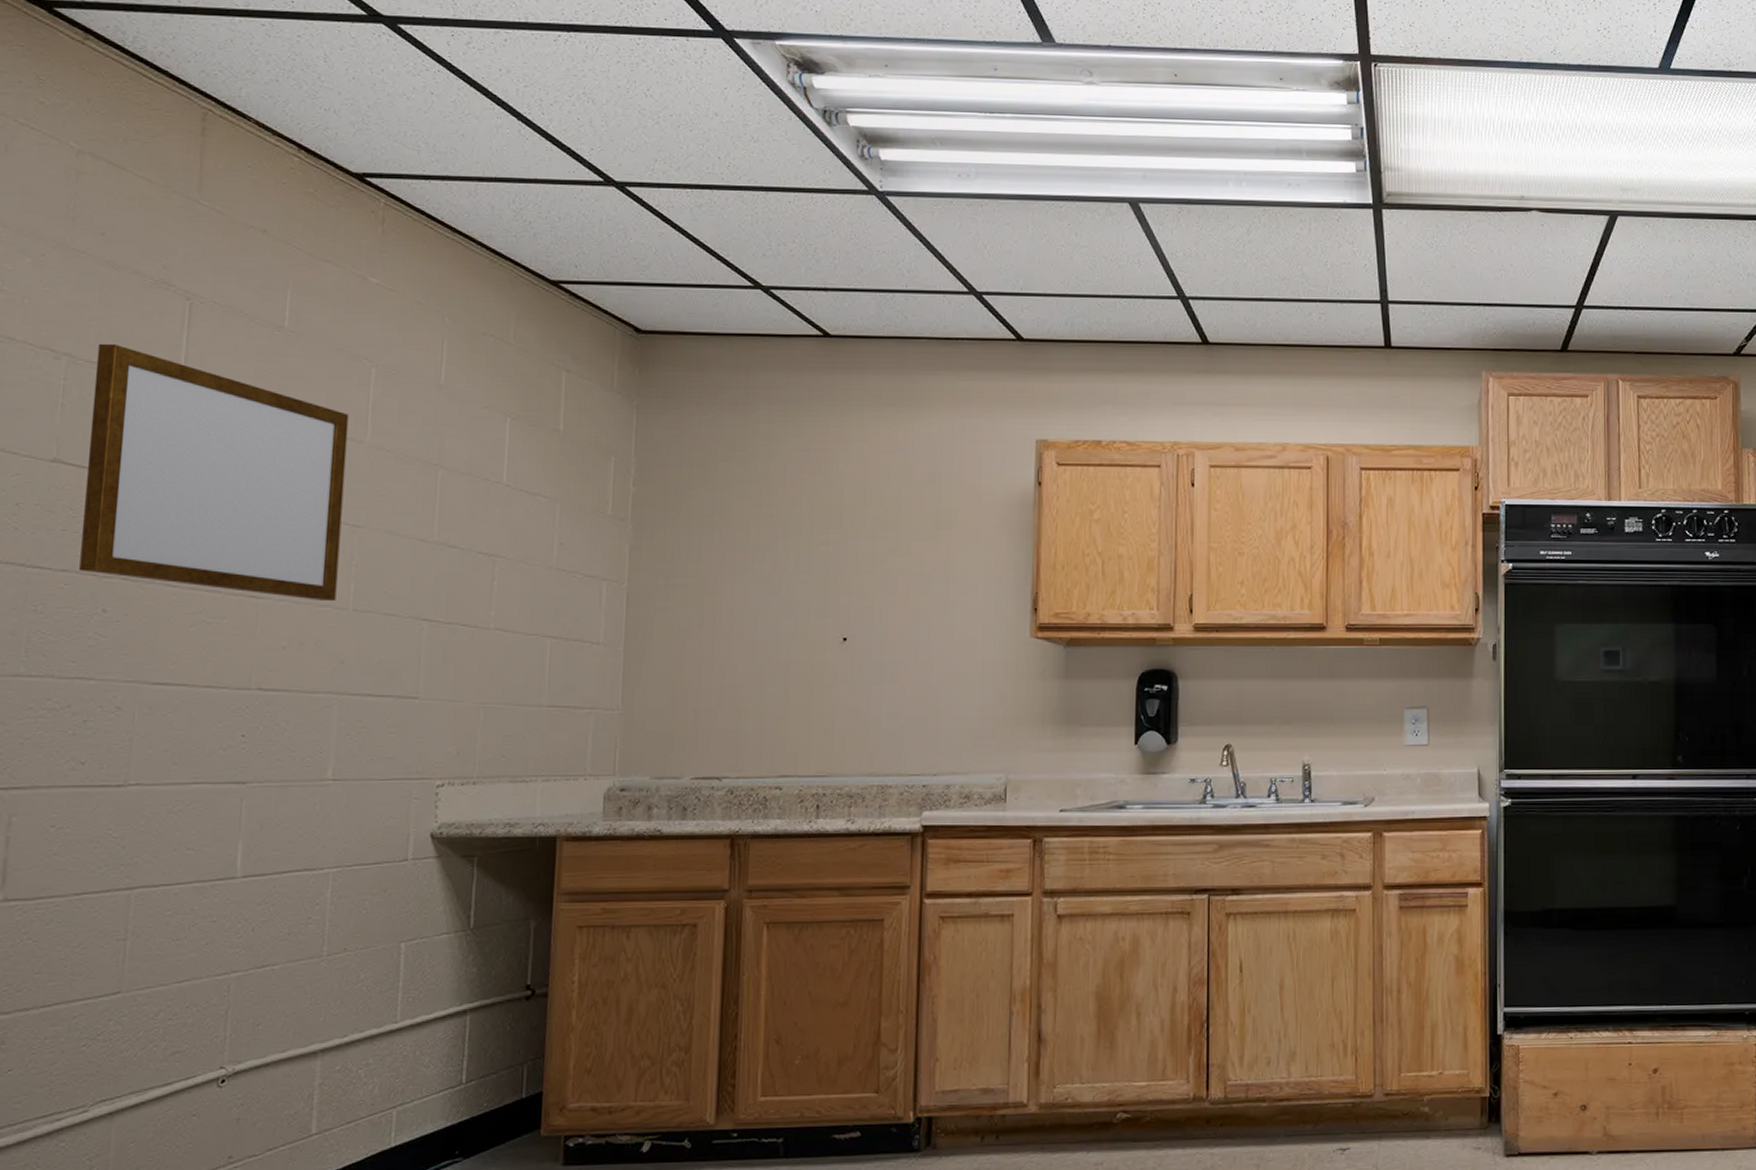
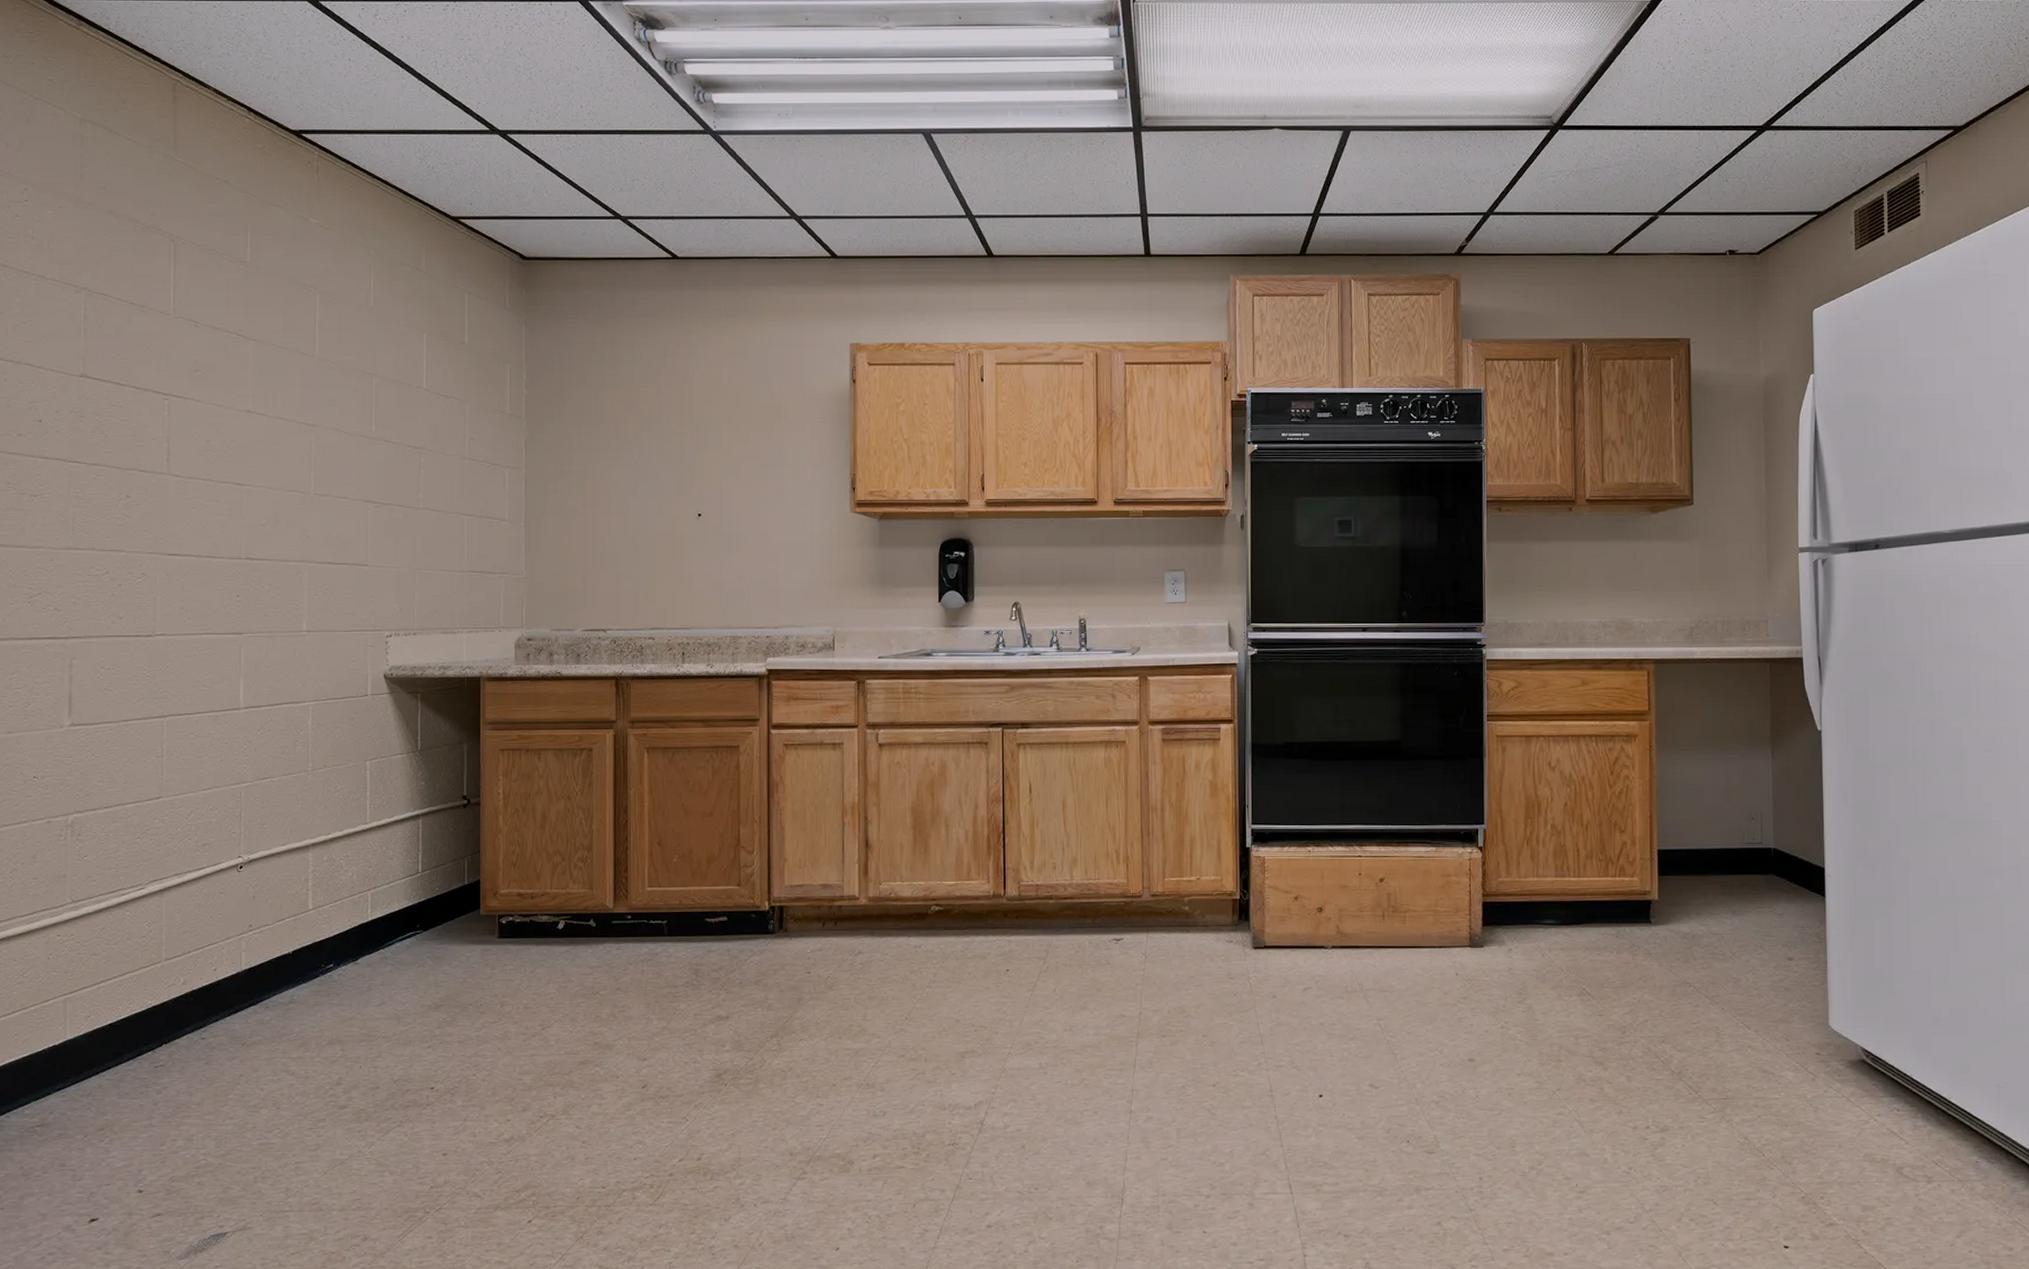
writing board: present [79,343,349,600] -> none [106,279,301,487]

